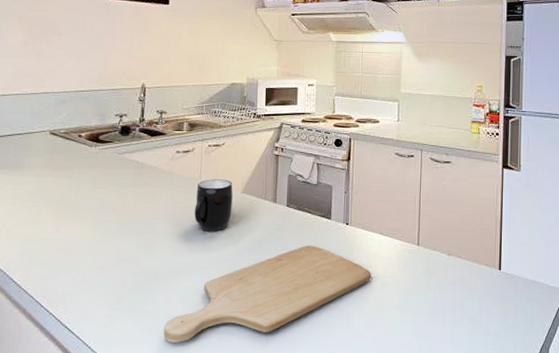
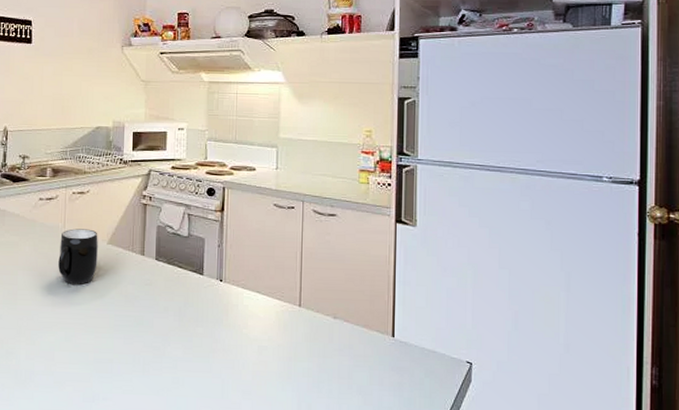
chopping board: present [164,245,371,343] -> none [26,302,248,402]

